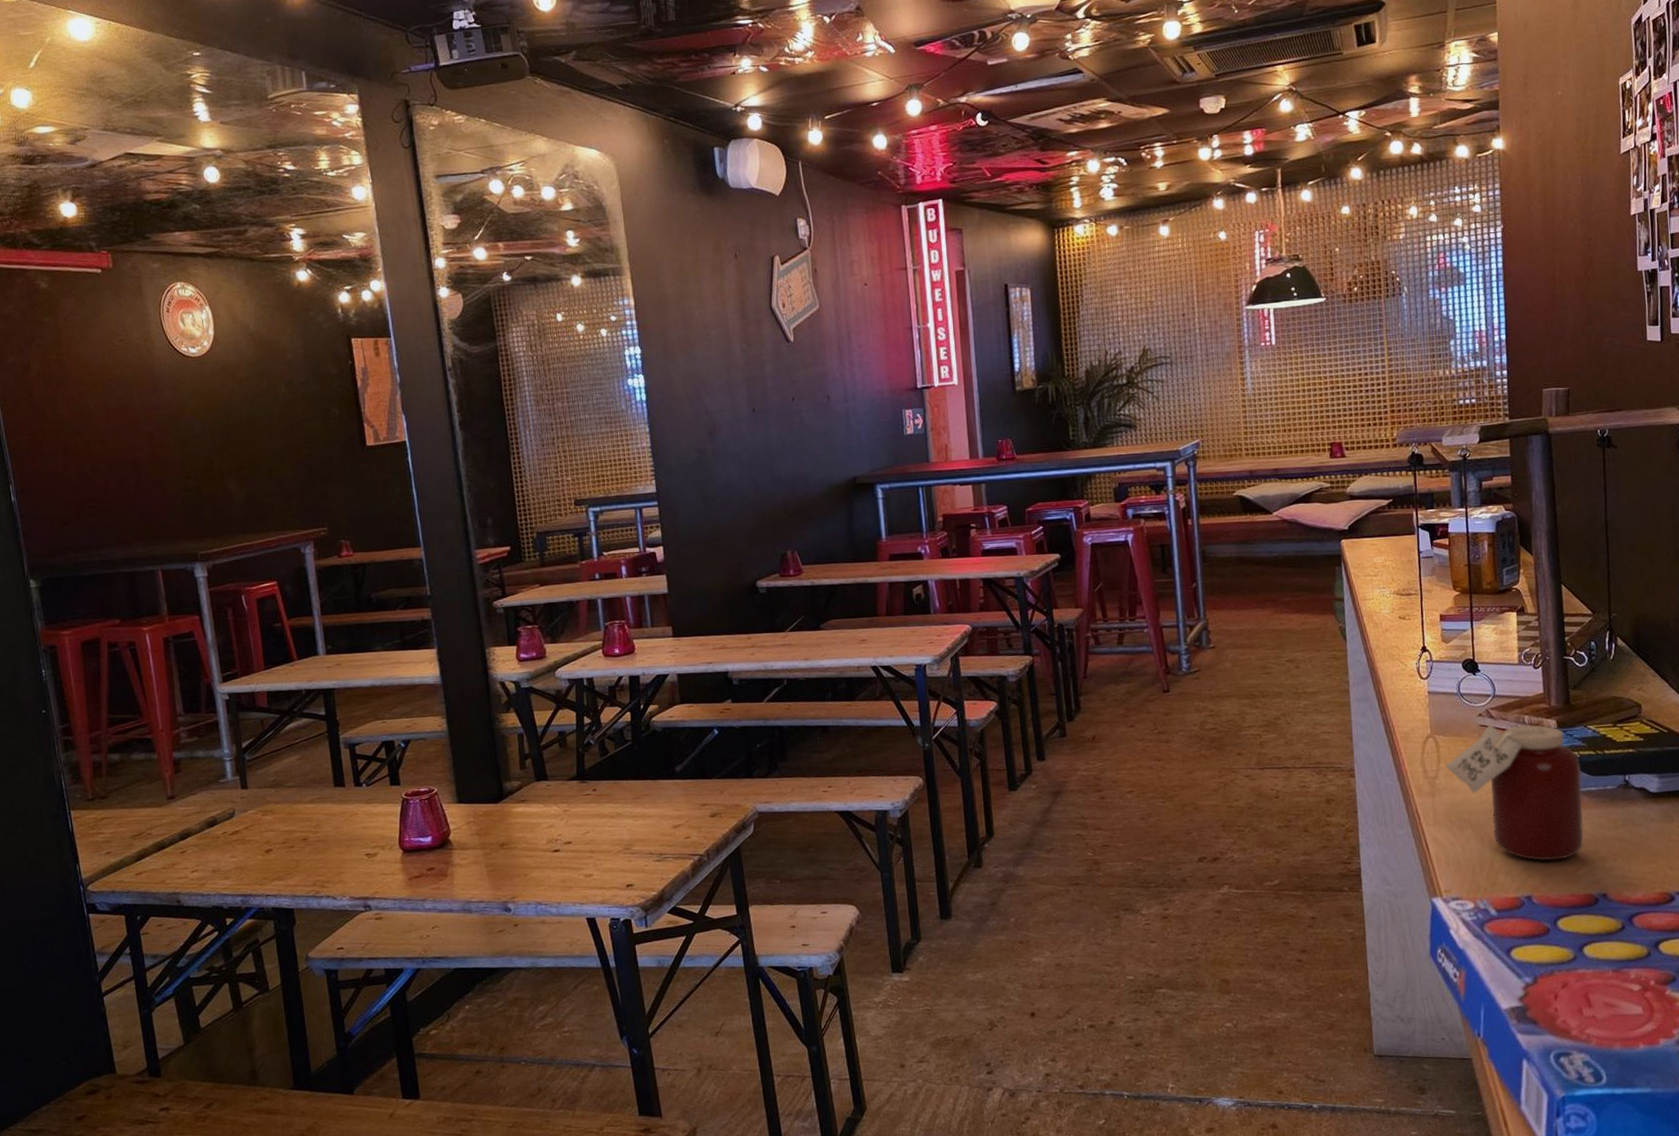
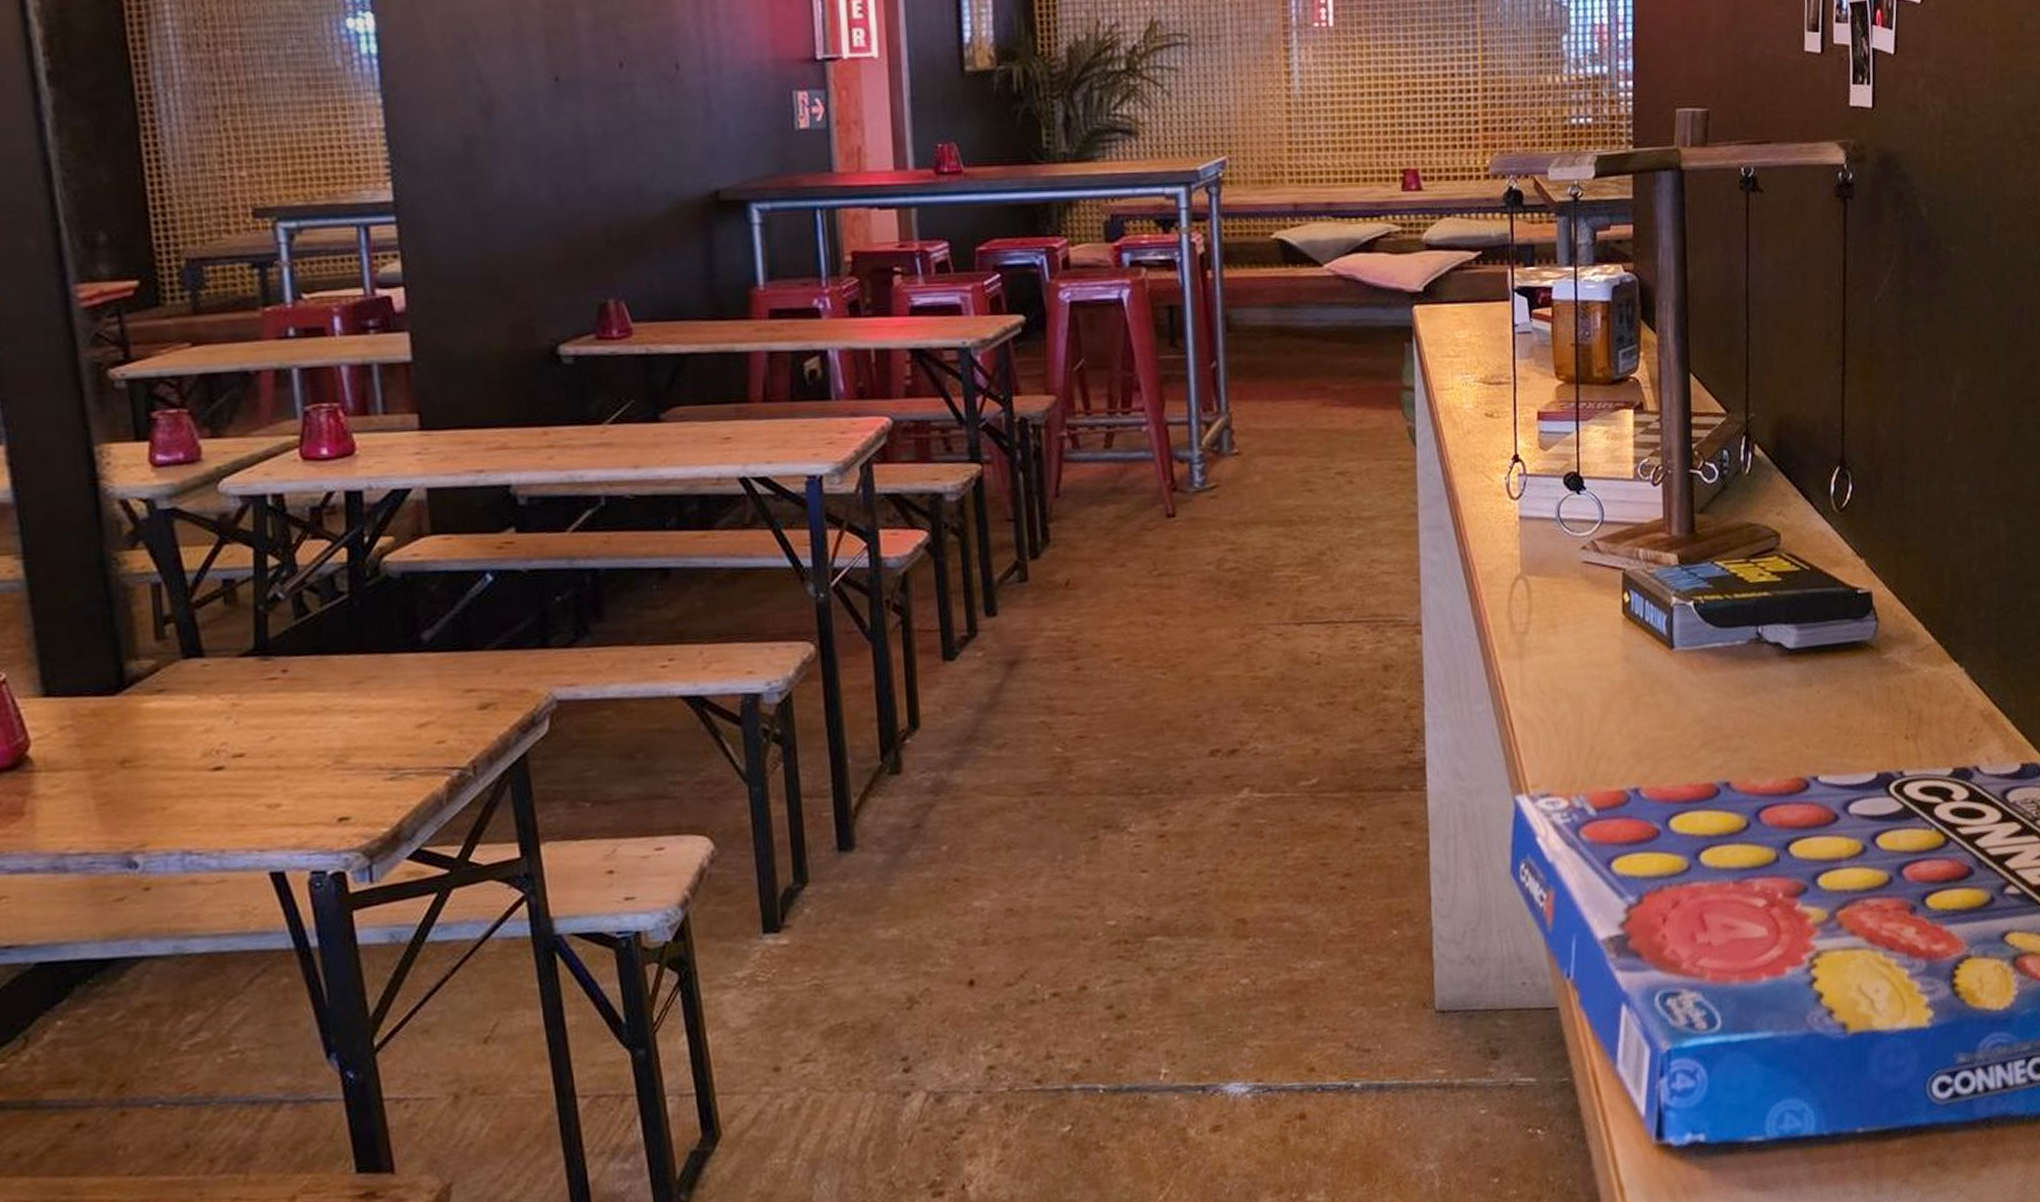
jar: present [1445,723,1584,861] -> none [1538,558,1705,742]

